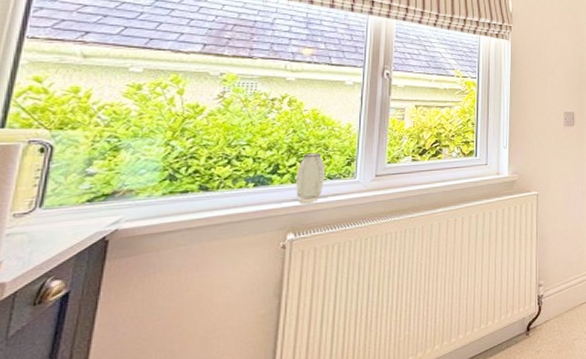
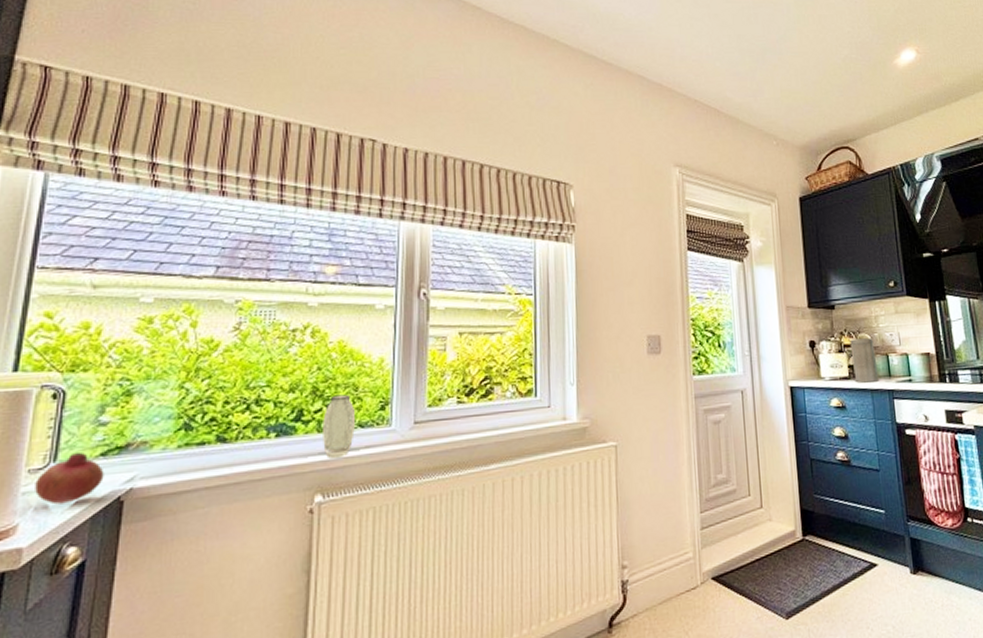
fruit: none [20,199,90,244] -> present [35,453,104,505]

